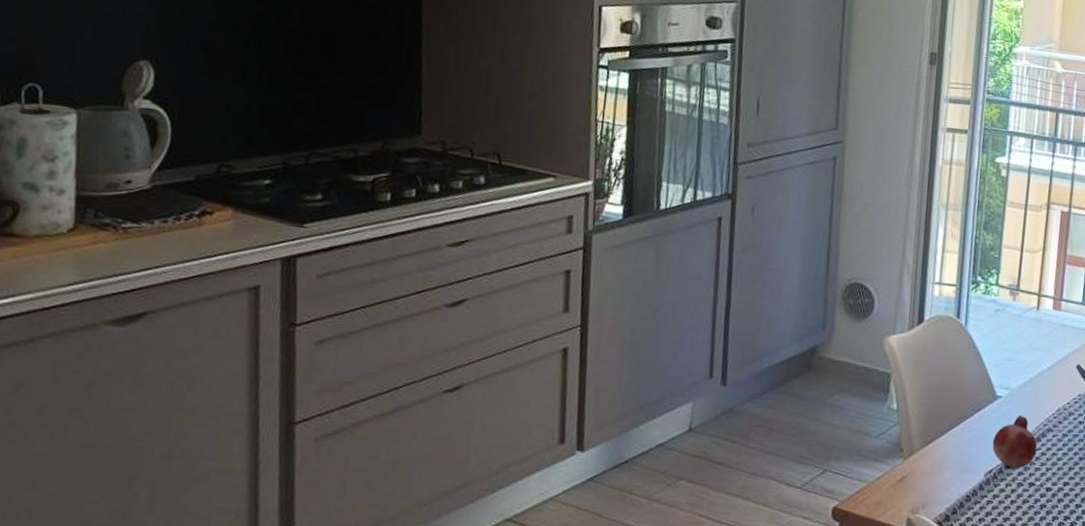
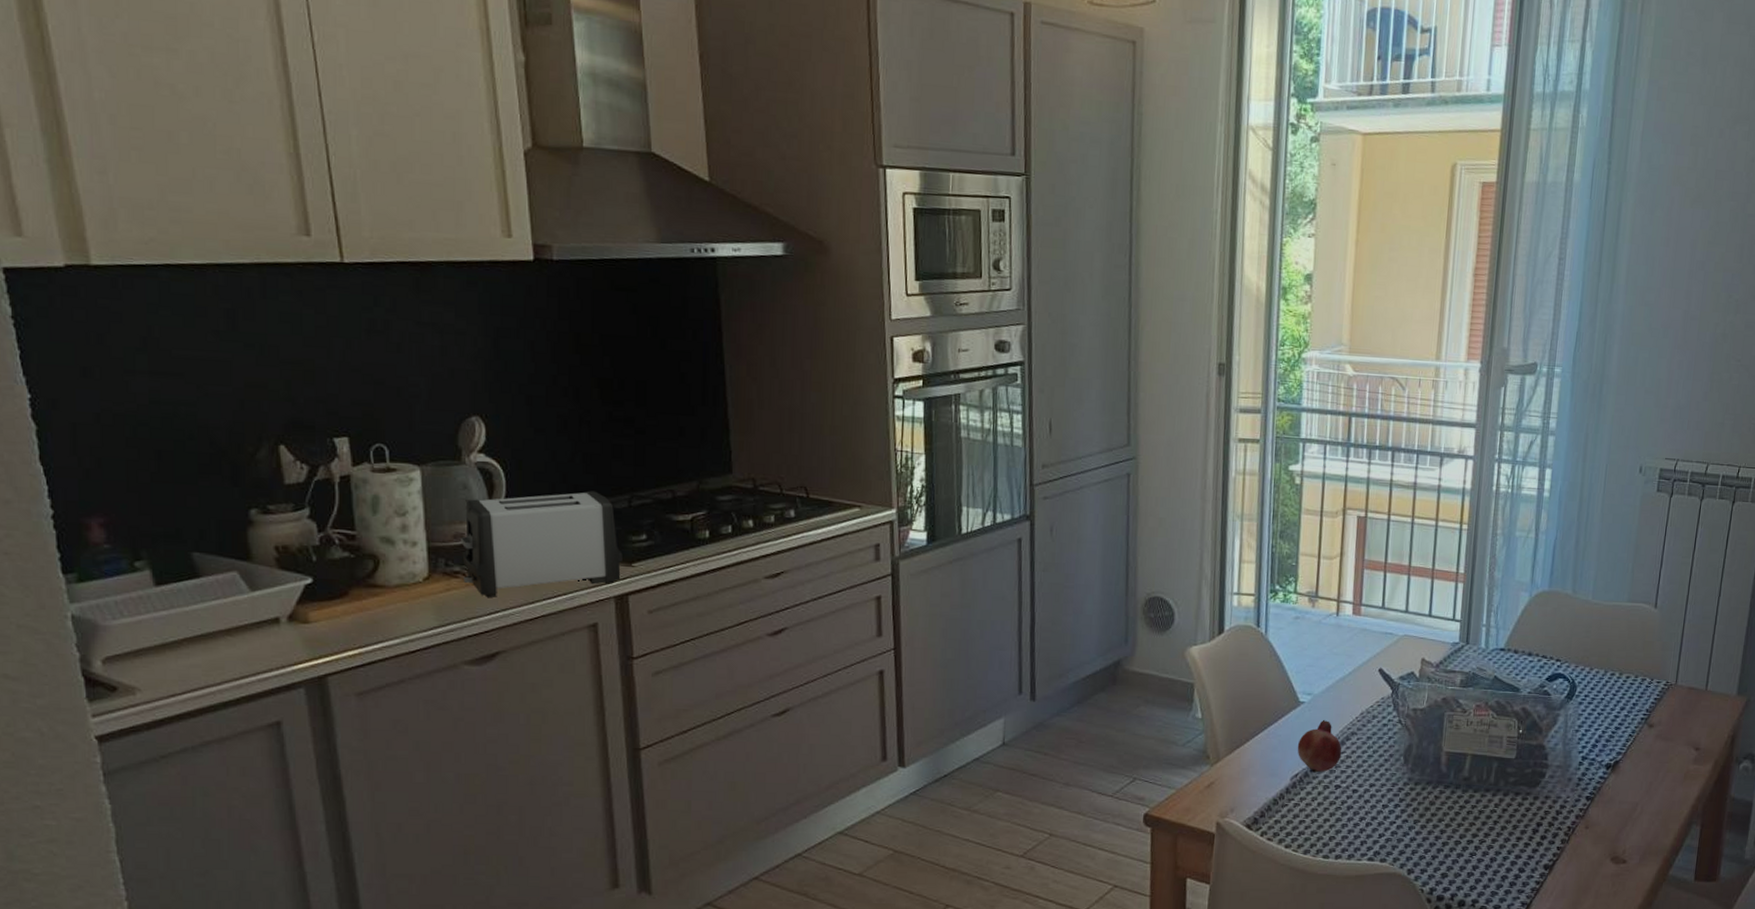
toaster: none [113,145,294,253] -> present [461,490,623,597]

